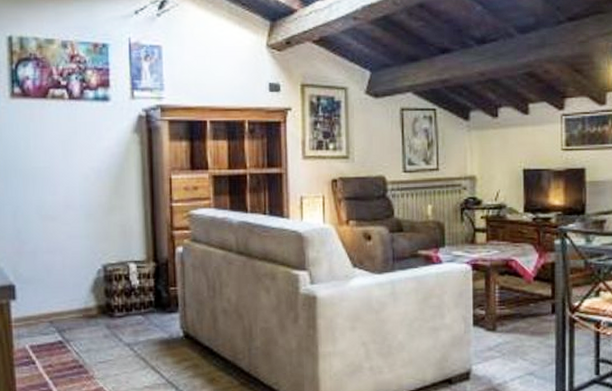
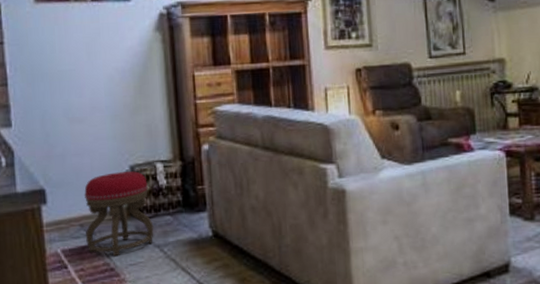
stool: none [54,270,125,354] -> present [83,171,154,257]

